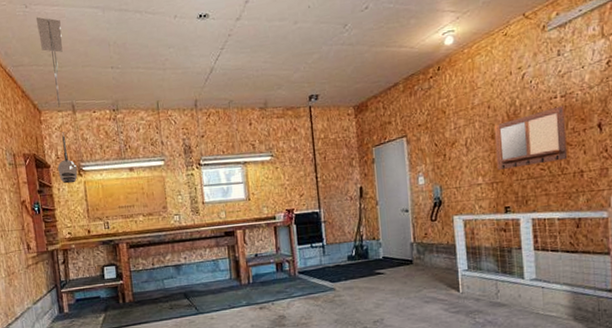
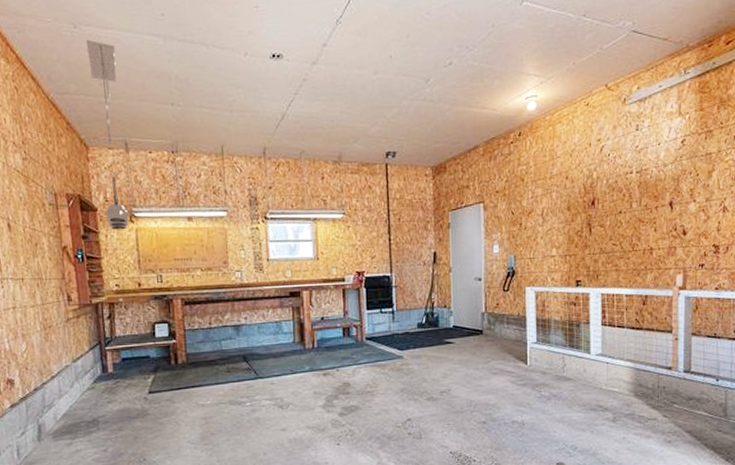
writing board: present [494,106,568,170] -> none [570,182,640,242]

